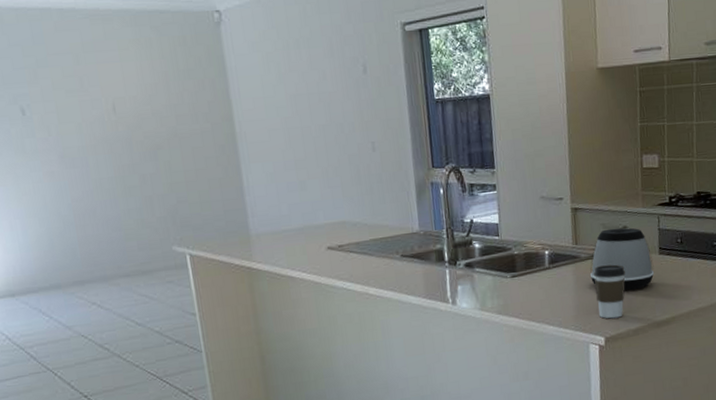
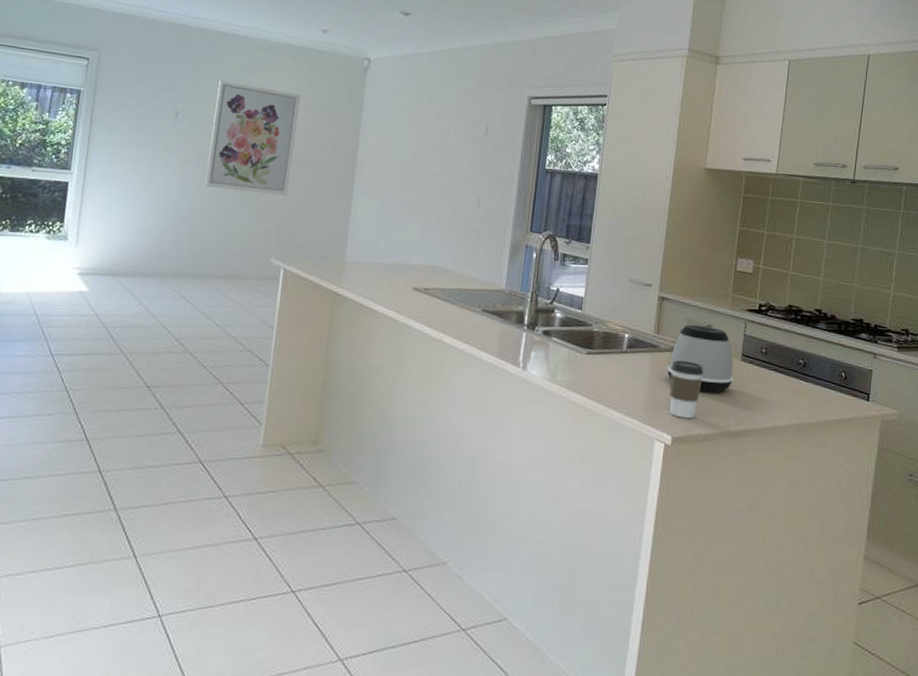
wall art: none [59,64,171,185] -> present [204,79,301,195]

